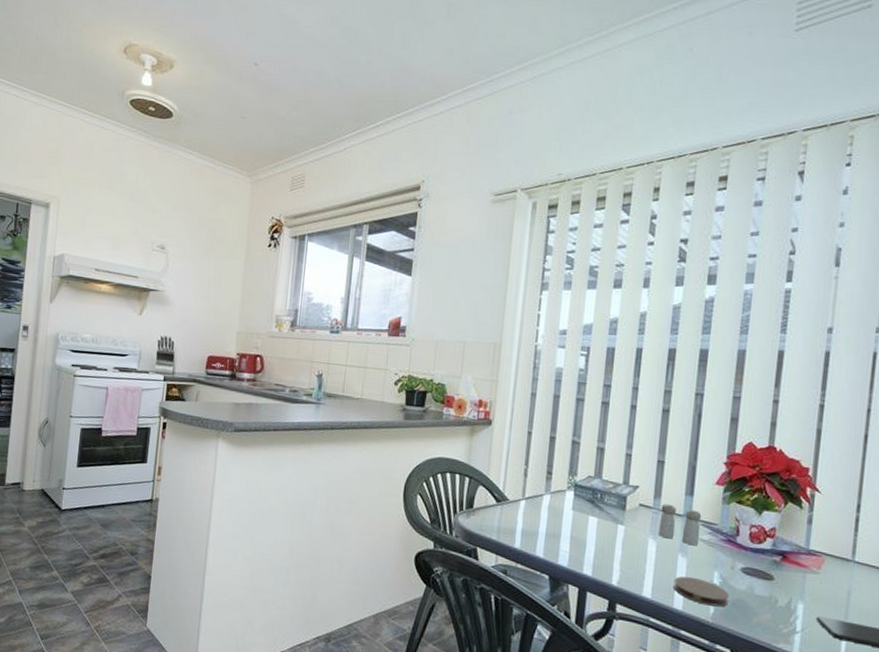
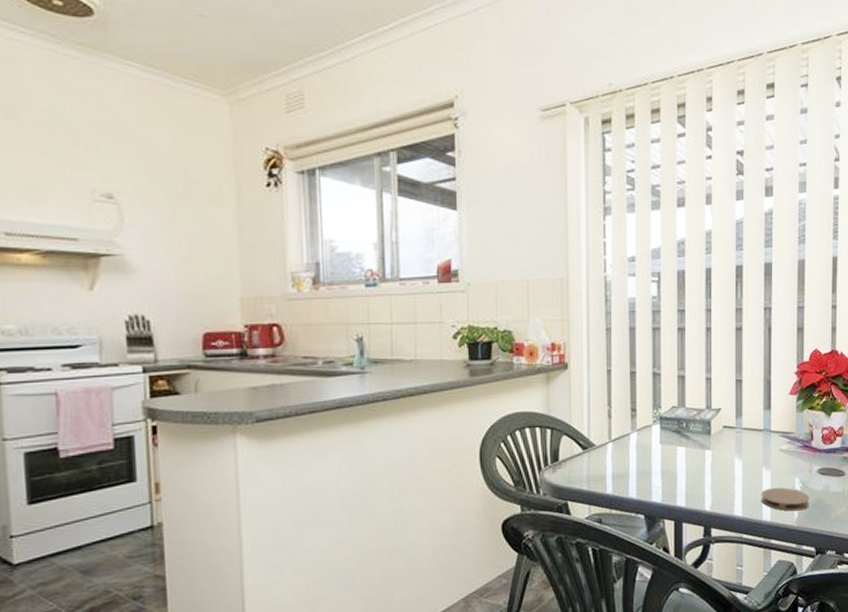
salt and pepper shaker: present [658,503,702,546] -> none [743,421,780,458]

